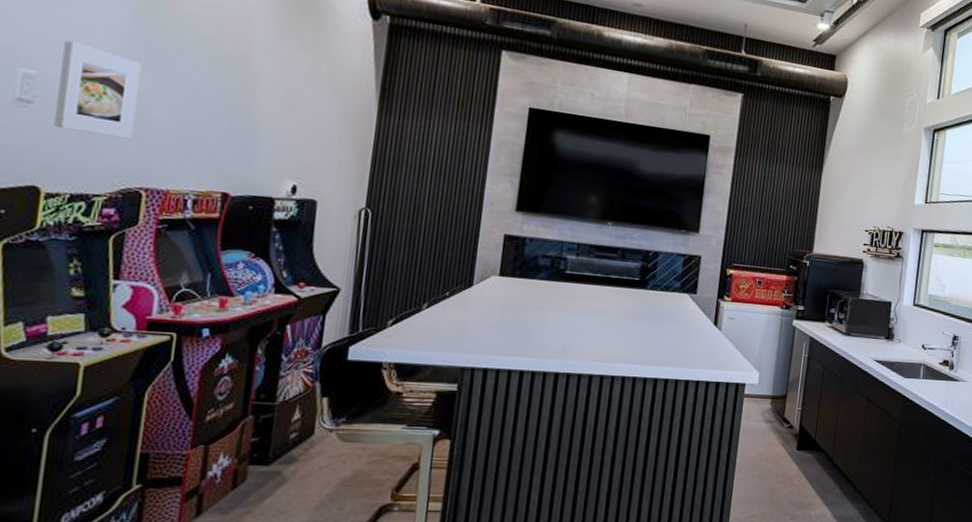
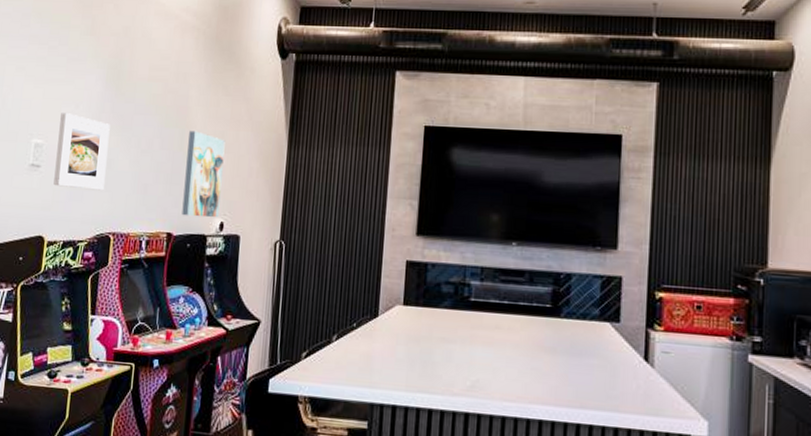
wall art: none [242,82,301,180] -> present [182,130,225,218]

